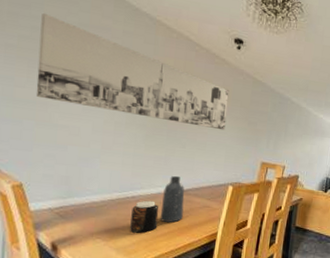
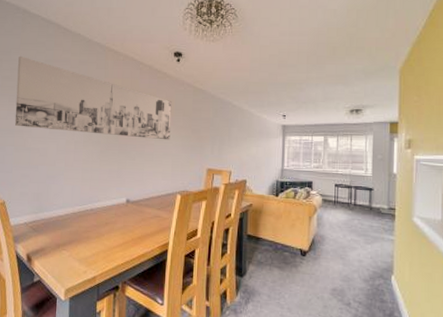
jar: present [130,200,159,233] -> none [90,212,114,244]
vase: present [160,176,185,223] -> none [115,188,137,233]

